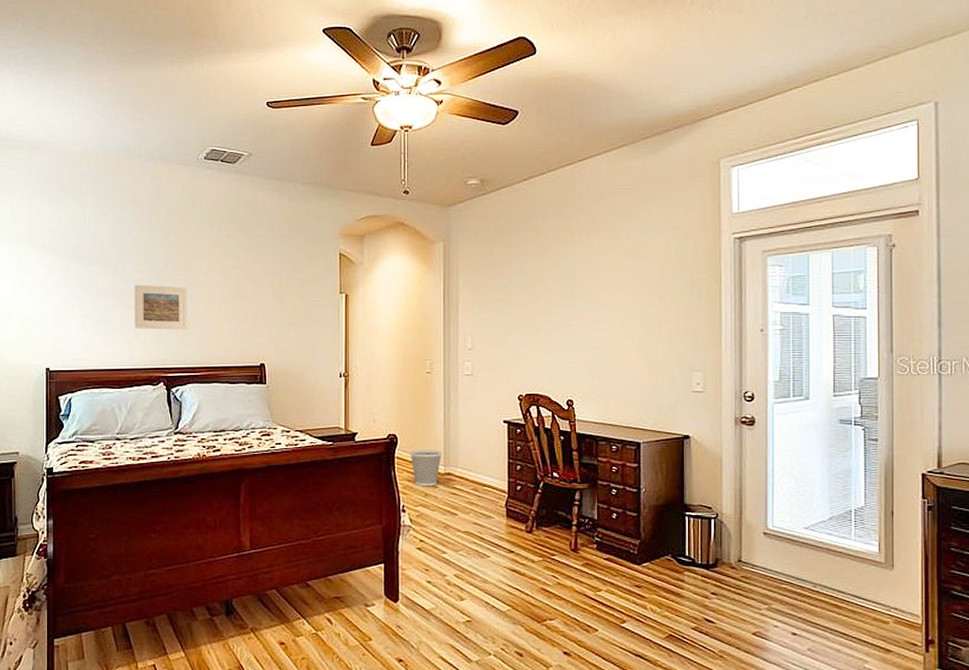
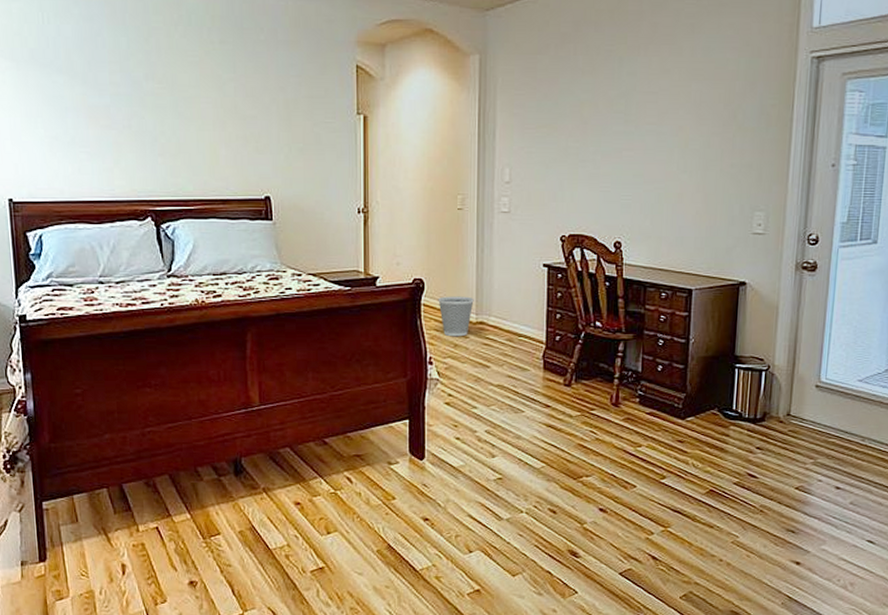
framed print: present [135,284,188,330] -> none [110,99,177,155]

